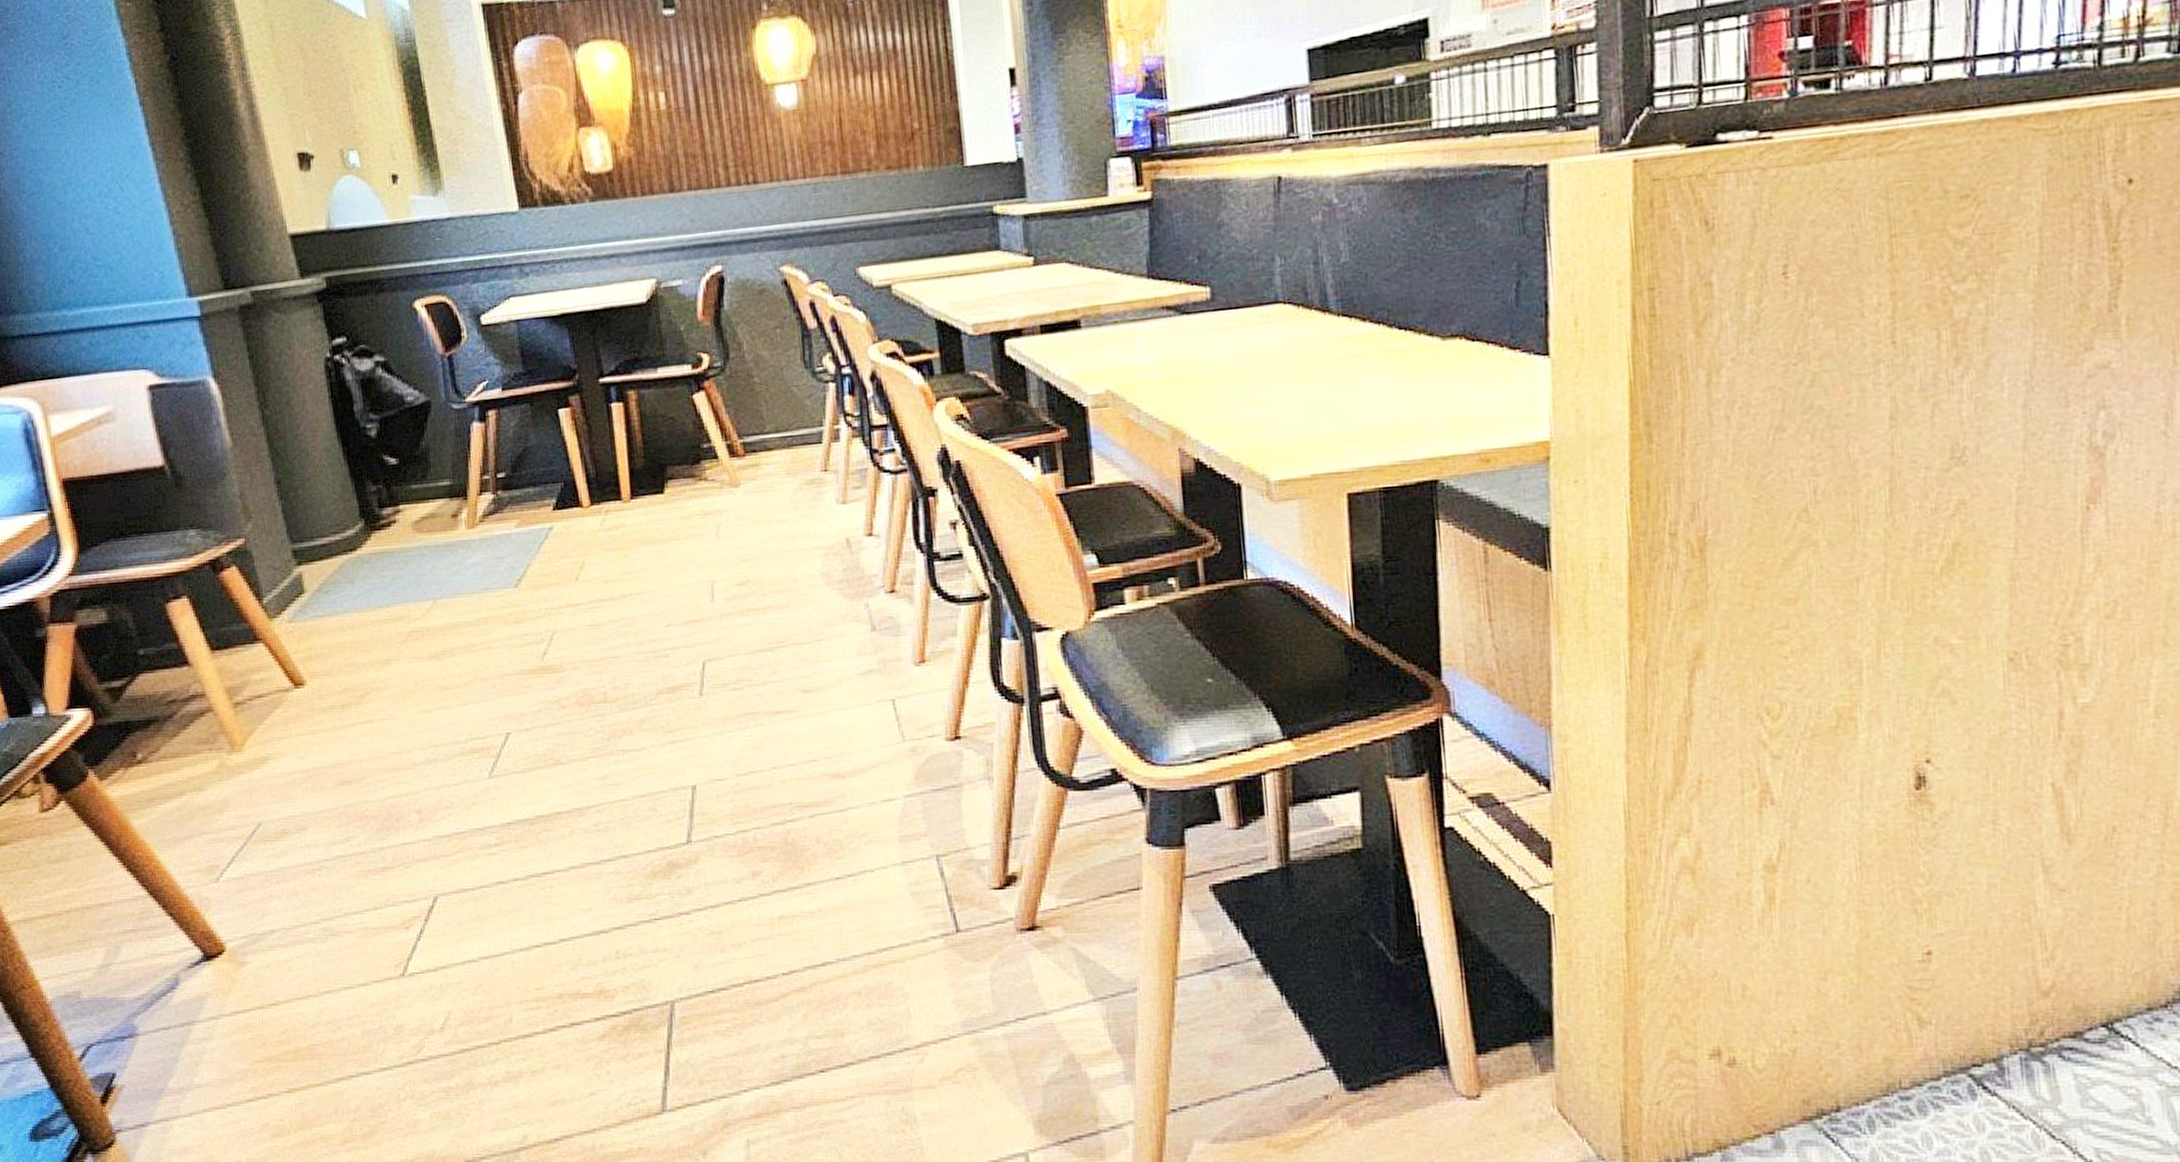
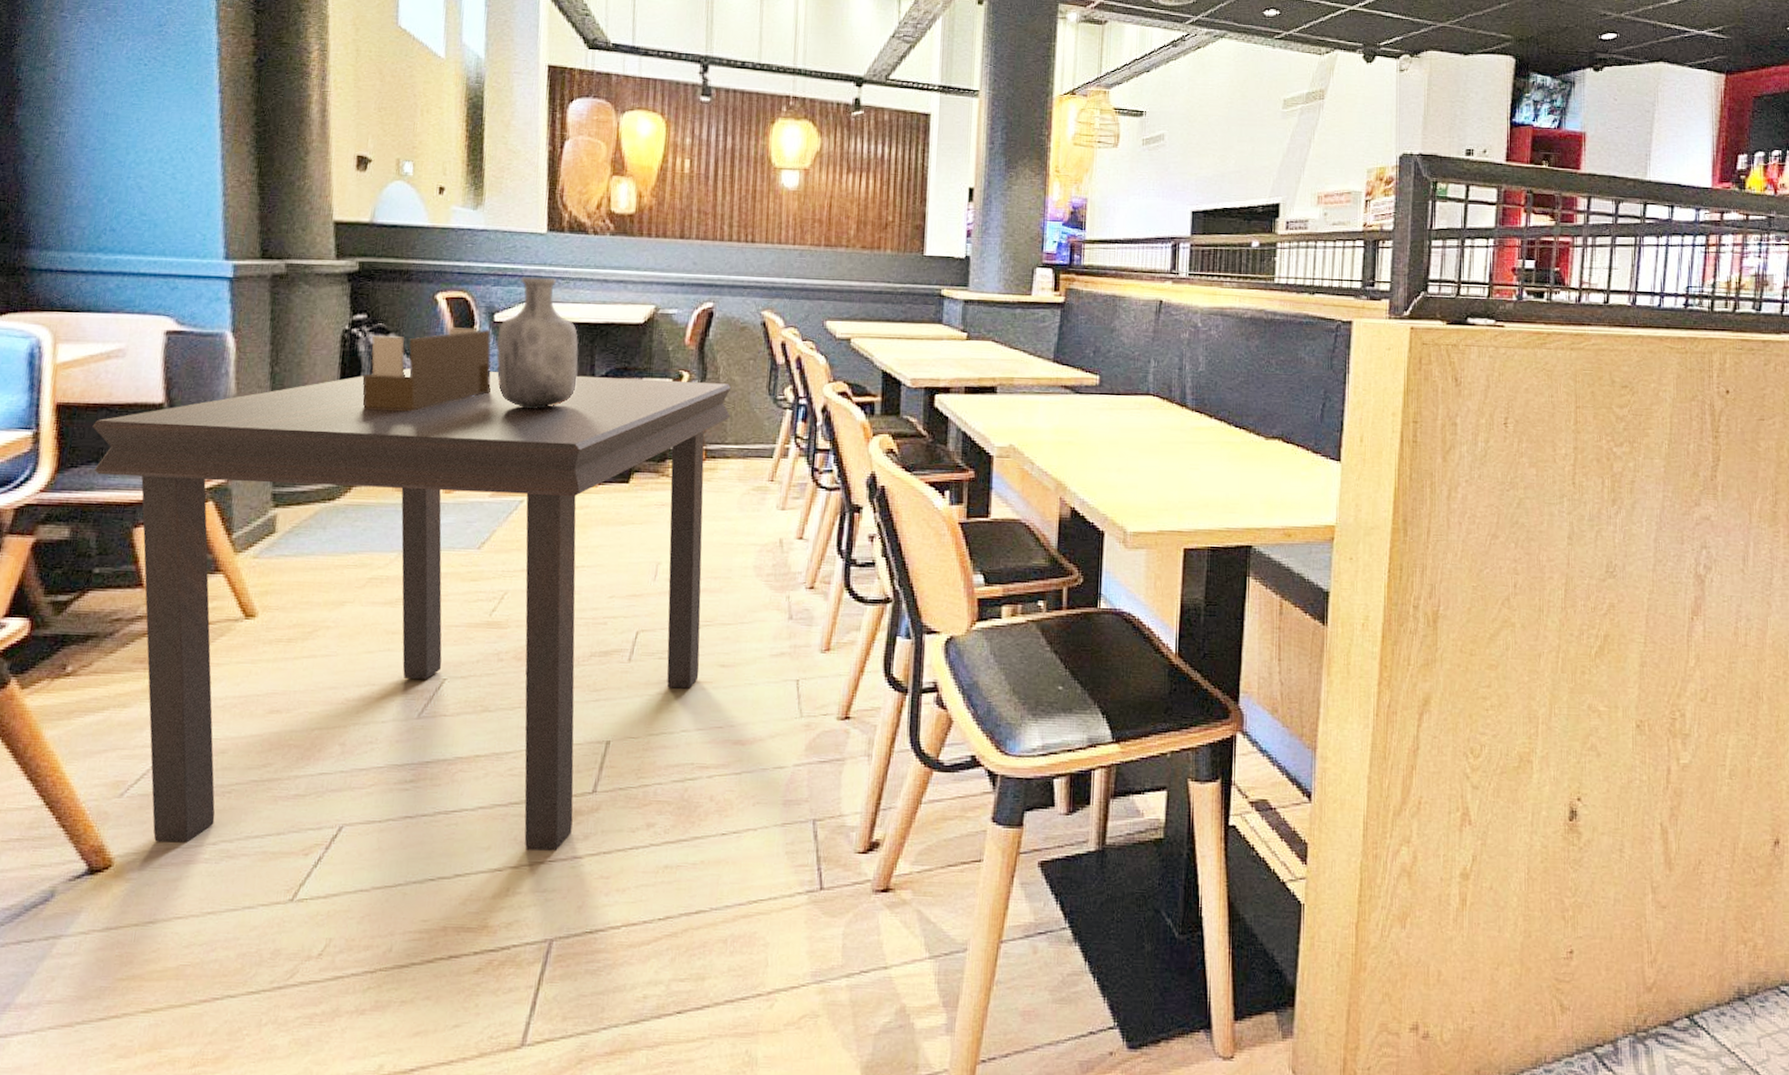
dining table: none [101,361,781,924] -> present [92,368,732,851]
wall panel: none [356,334,494,444] -> present [362,326,492,411]
vase: none [488,263,585,421] -> present [496,276,579,408]

